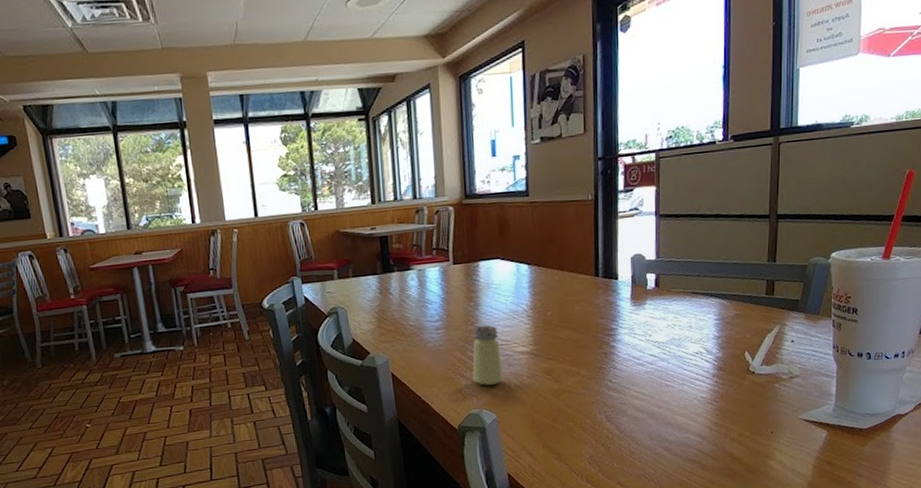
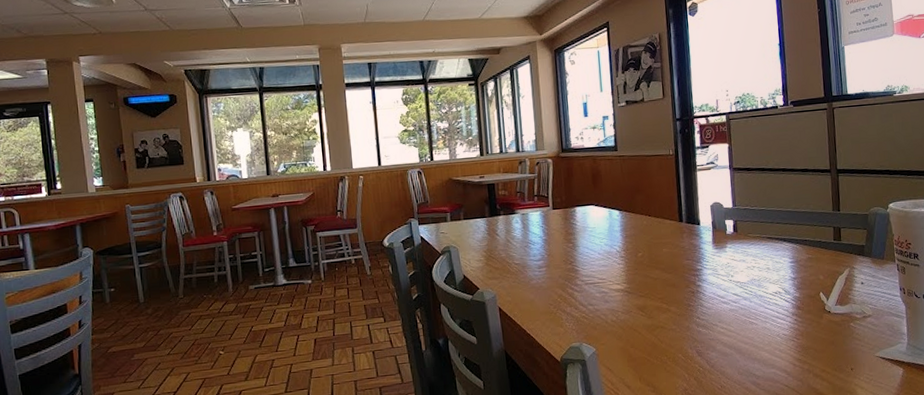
saltshaker: present [472,325,504,386] -> none [572,264,601,321]

